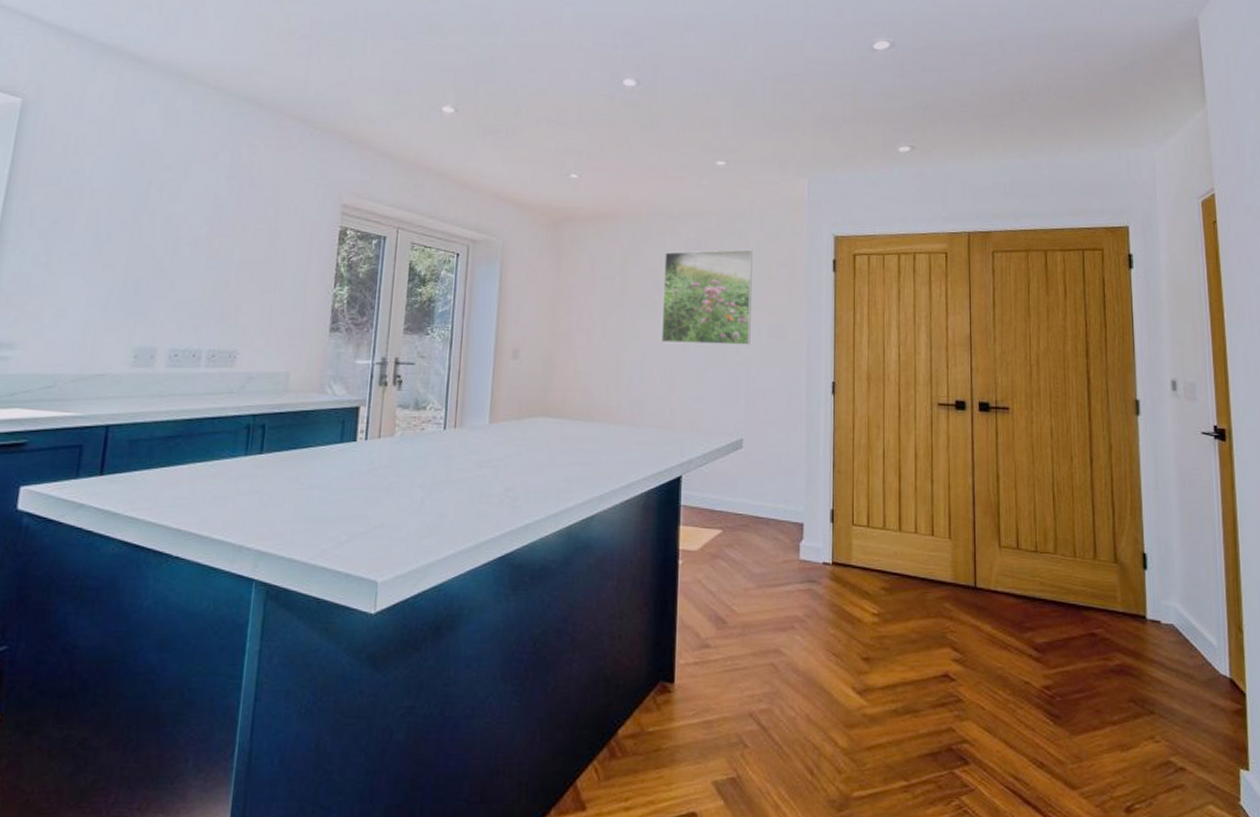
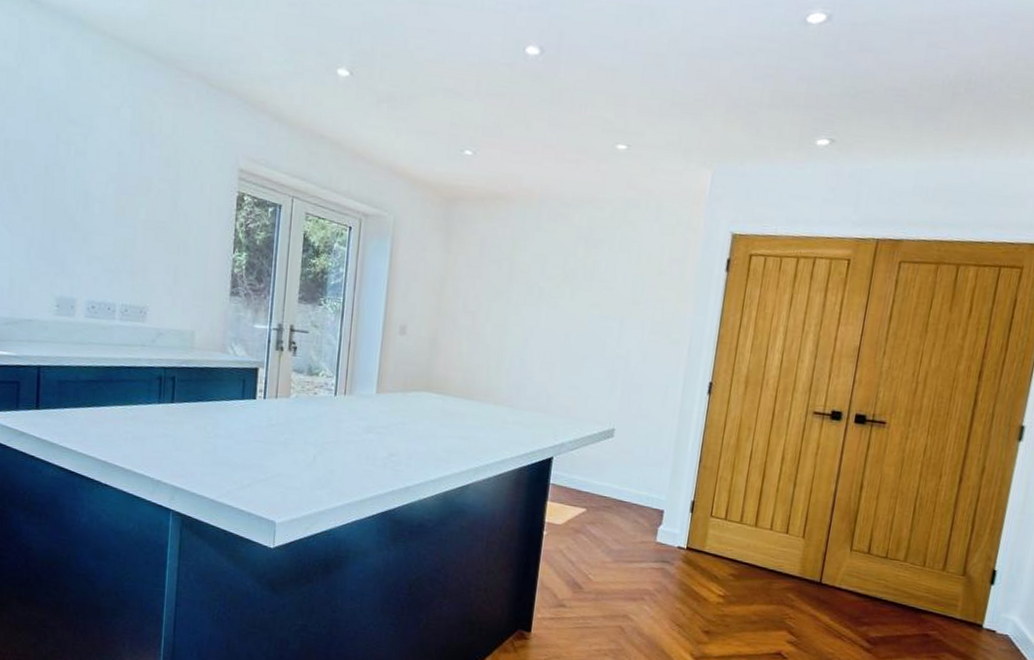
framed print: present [662,249,753,345] -> none [544,239,645,340]

